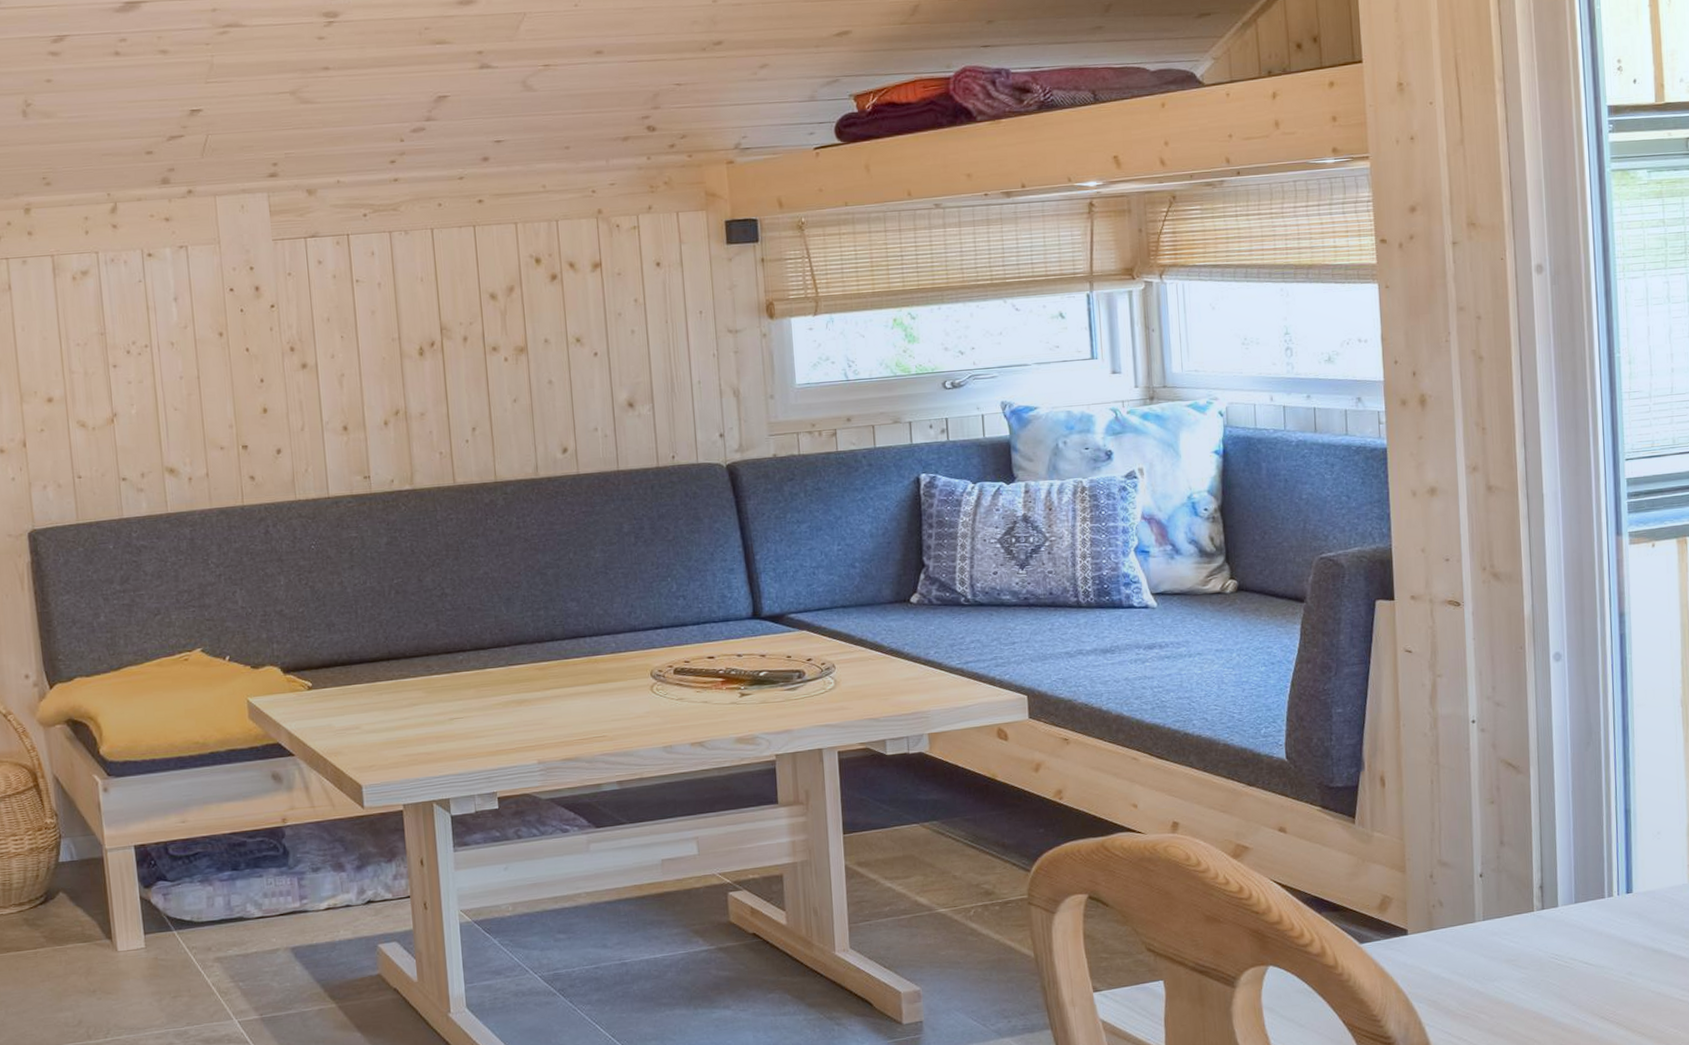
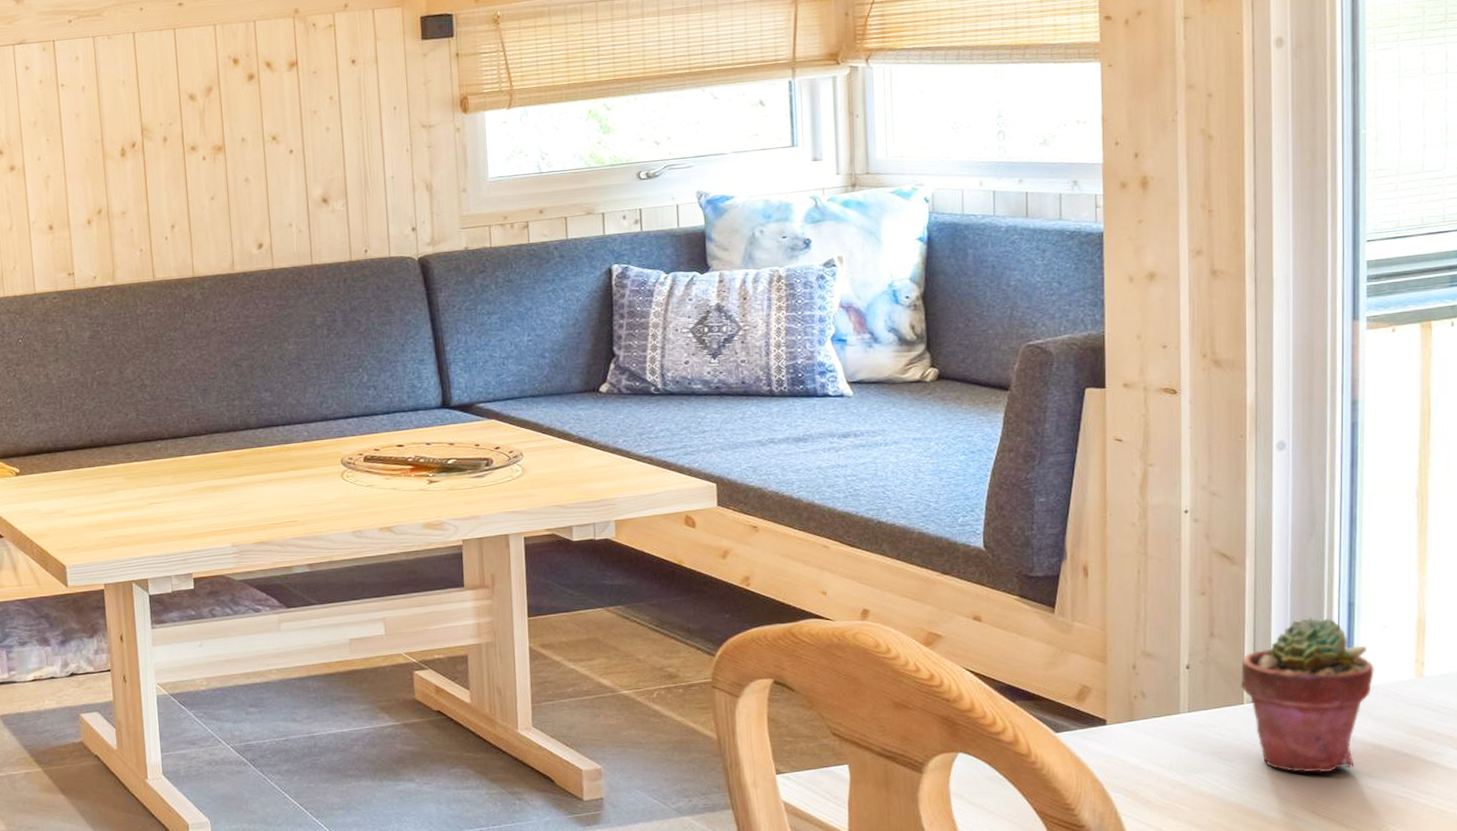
potted succulent: none [1530,824,1651,979] -> present [1240,617,1374,773]

